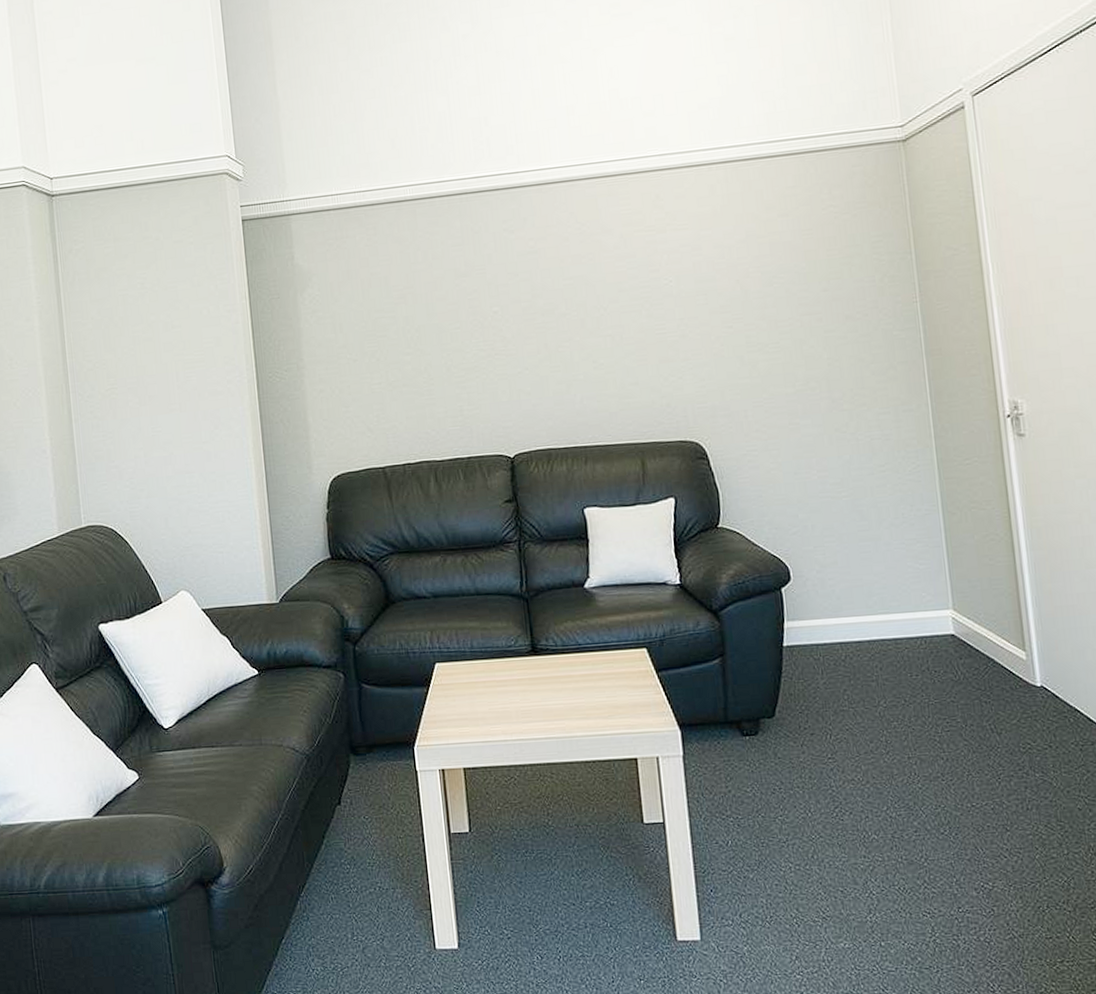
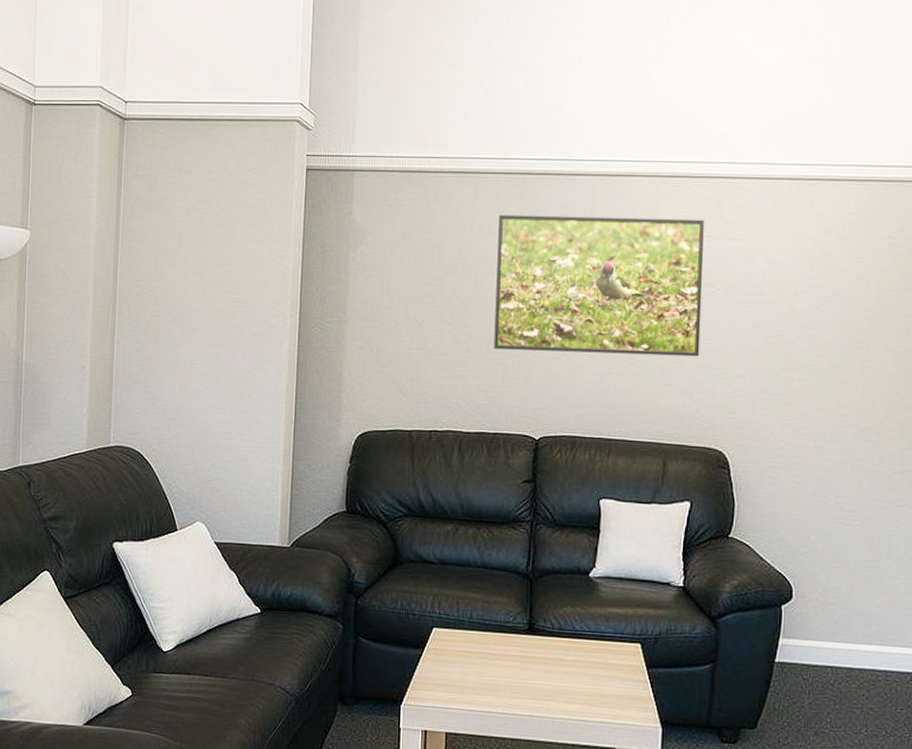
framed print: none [441,214,661,373] -> present [494,214,704,357]

